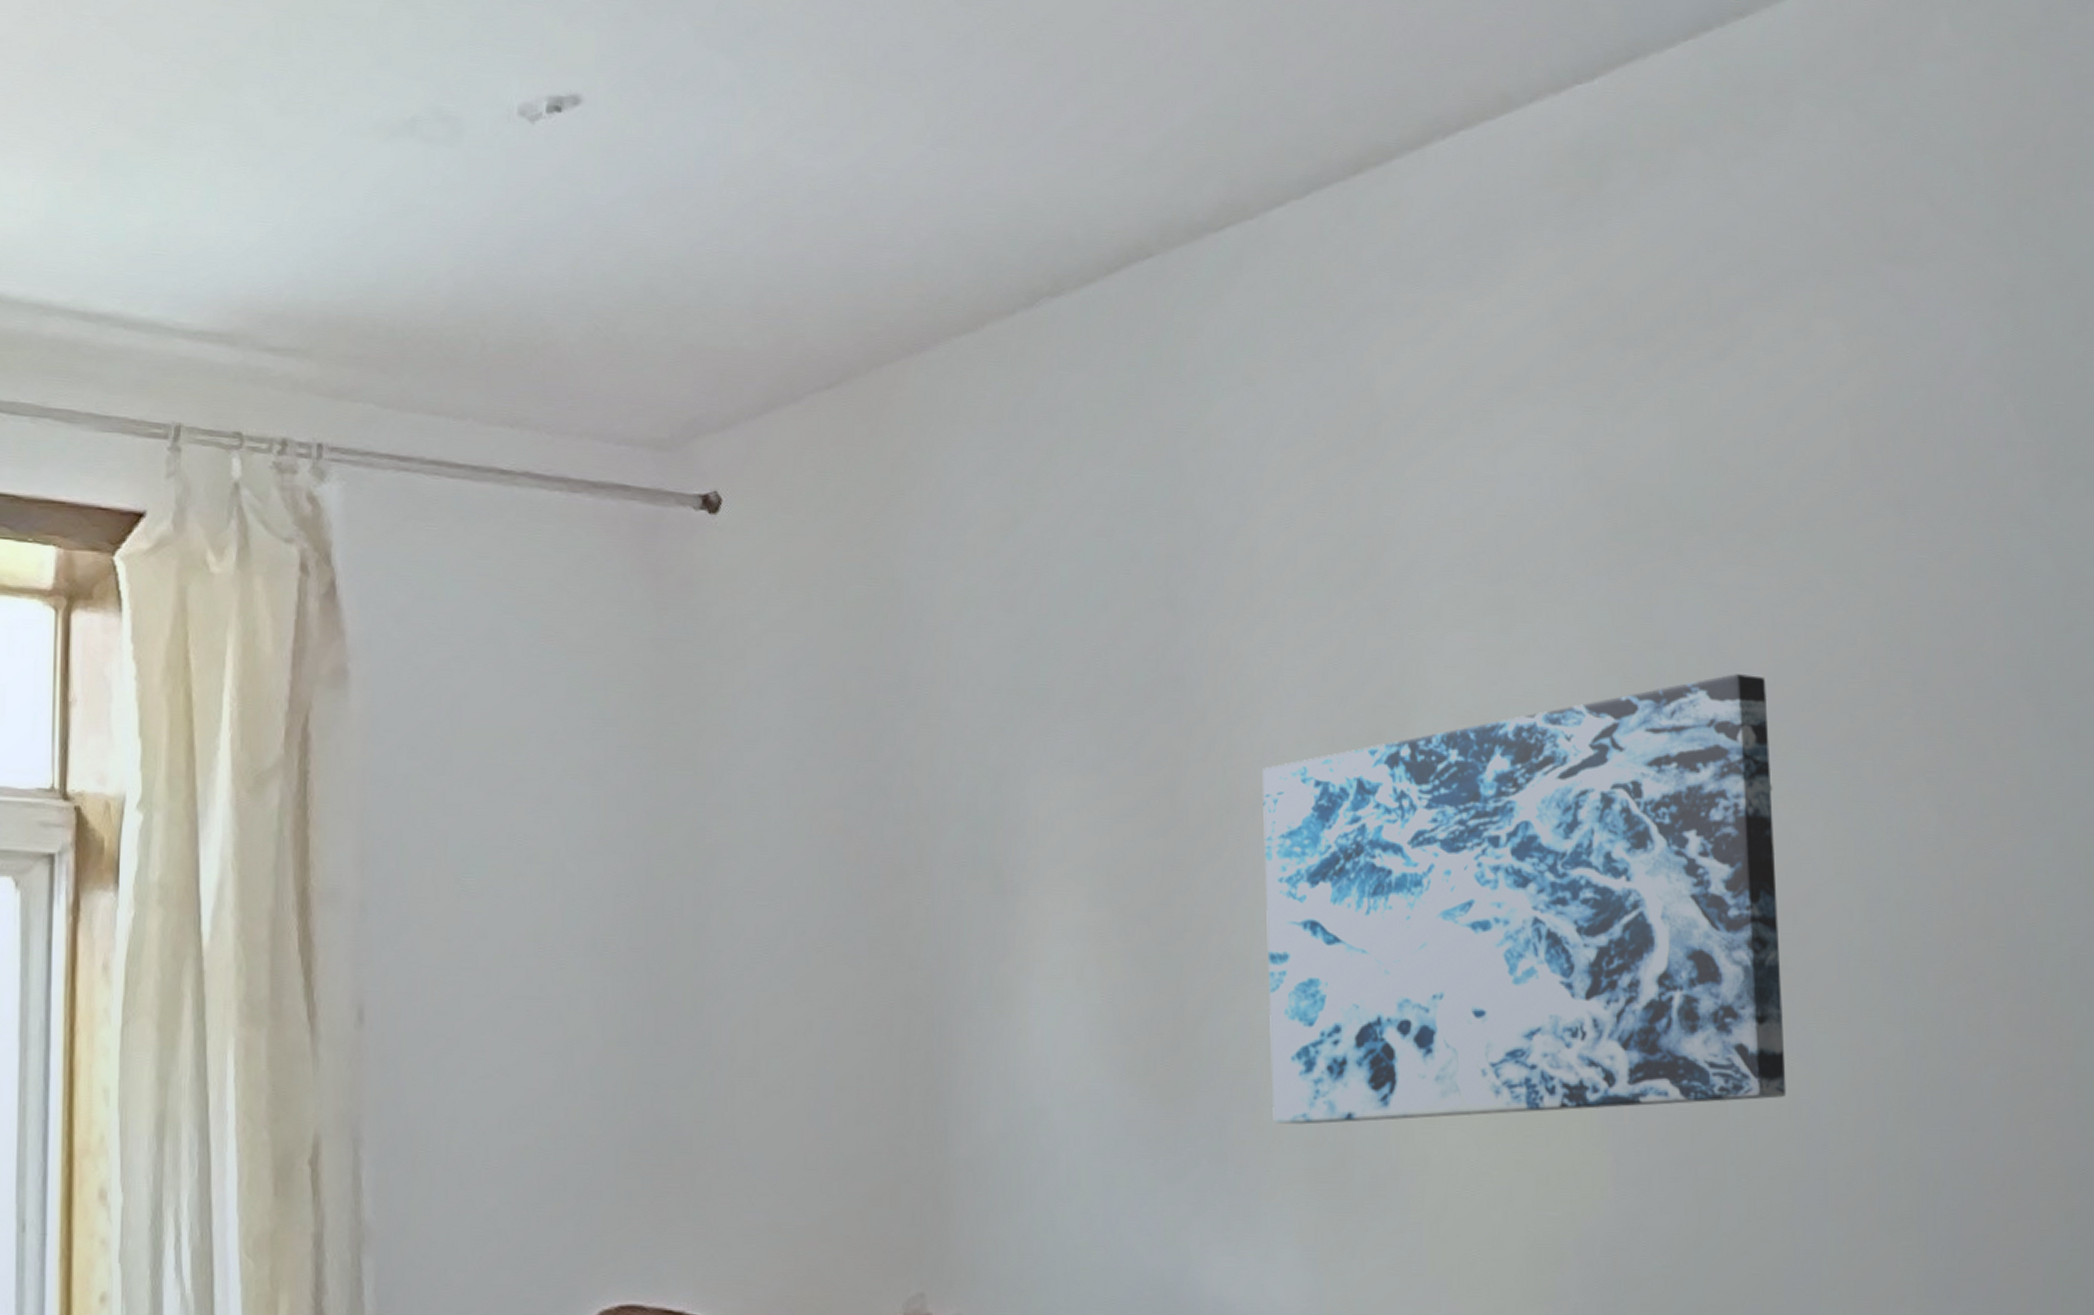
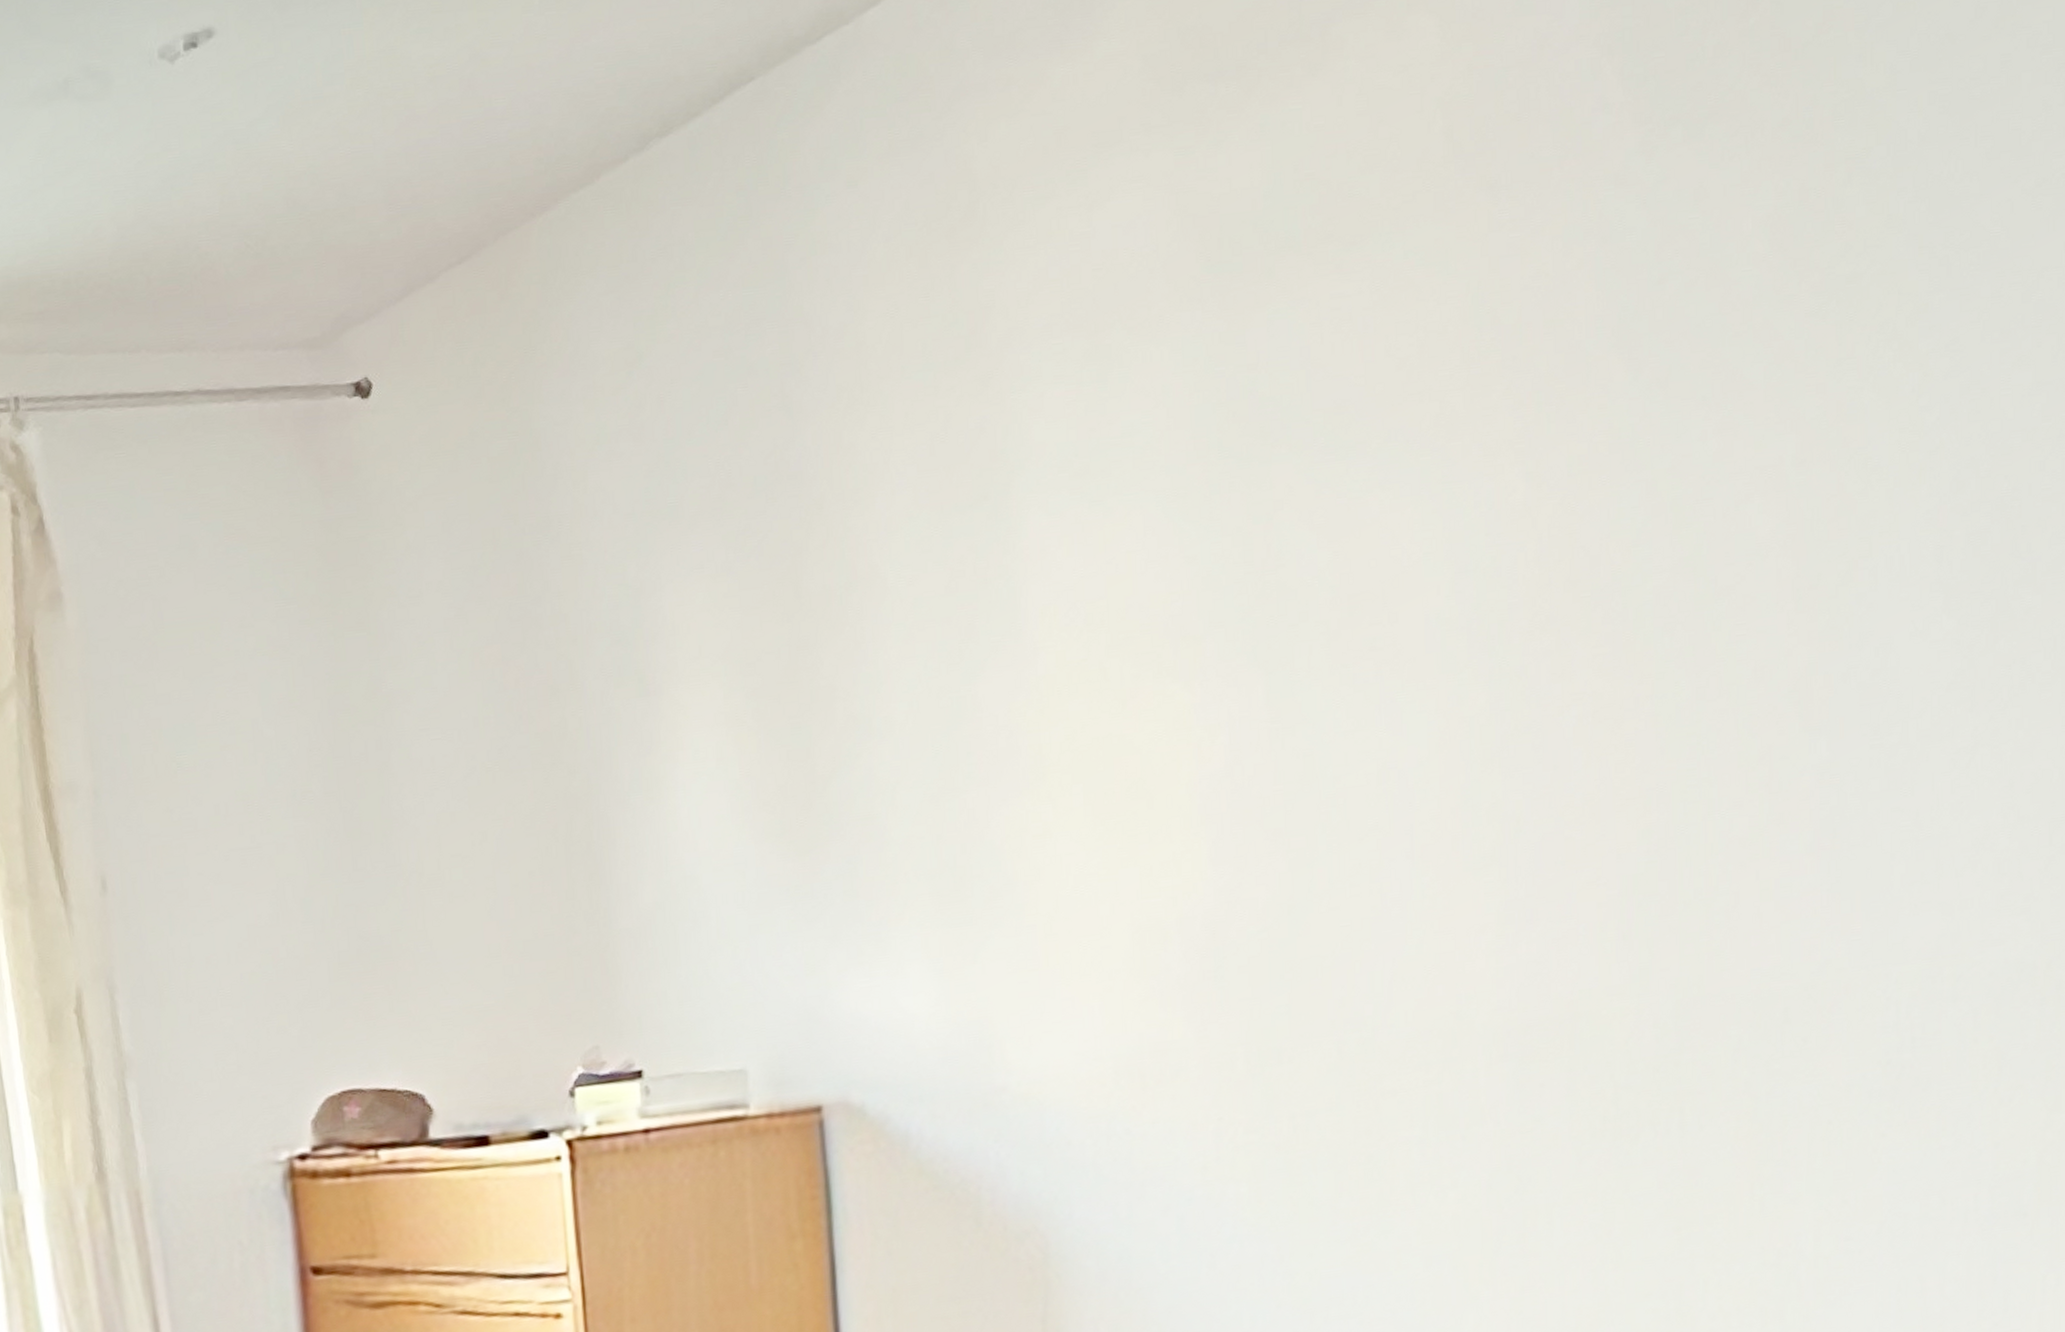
wall art: present [1261,674,1787,1125] -> none [876,379,1375,859]

